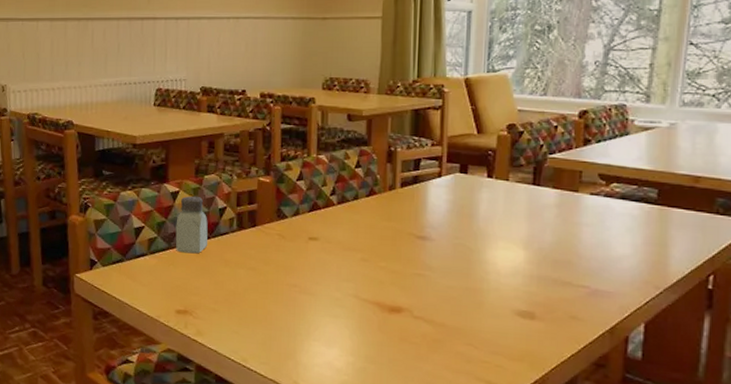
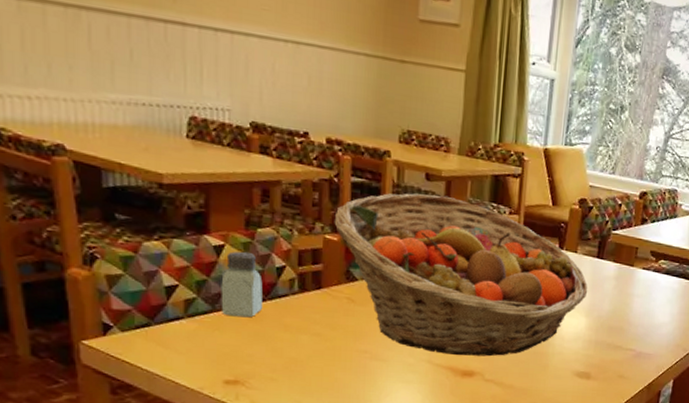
fruit basket: none [267,133,525,292] -> present [334,193,588,357]

